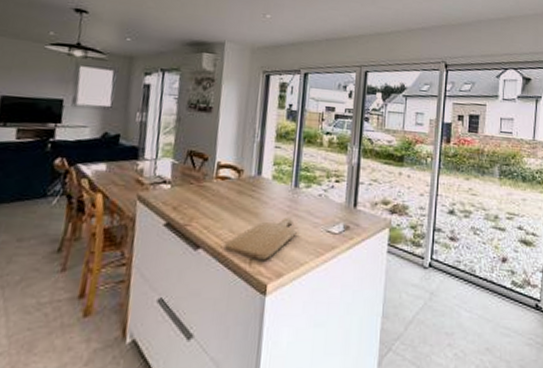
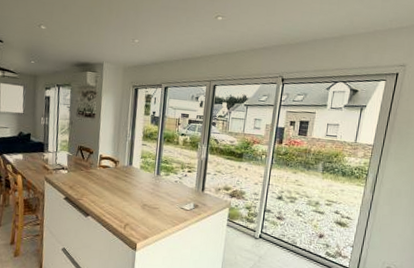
chopping board: present [223,217,297,260] -> none [106,197,159,226]

